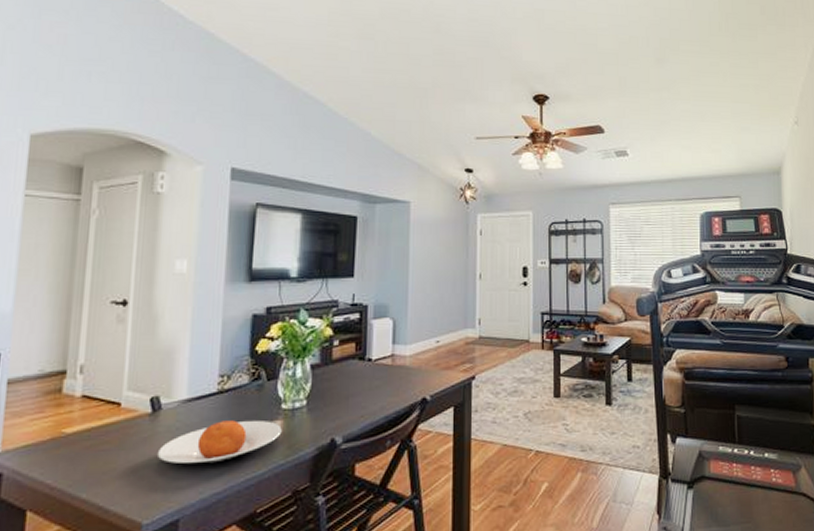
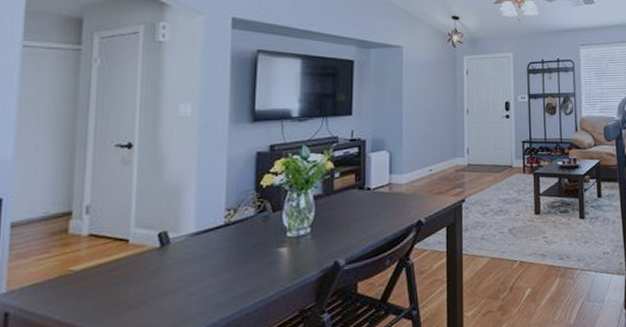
plate: present [156,420,282,464] -> none [166,248,288,293]

